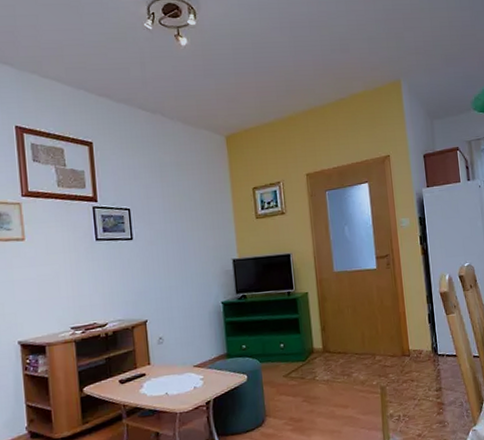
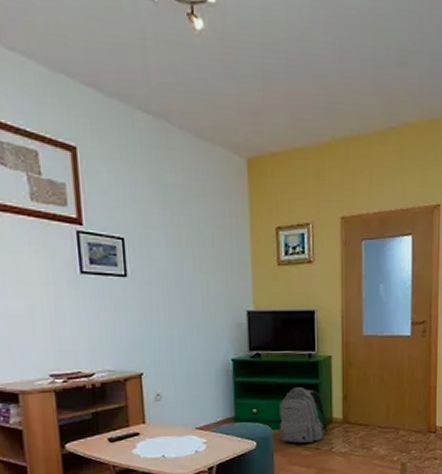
backpack: none [265,322,311,374] -> present [279,386,328,443]

